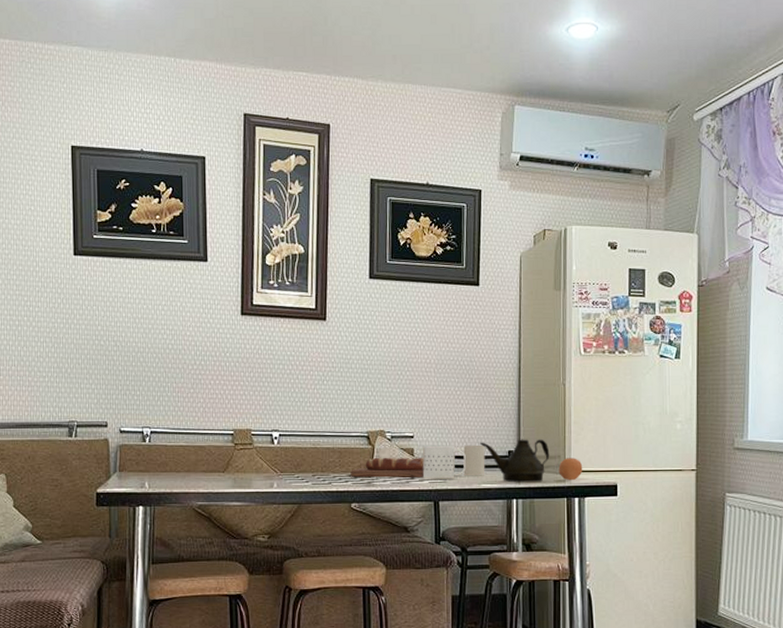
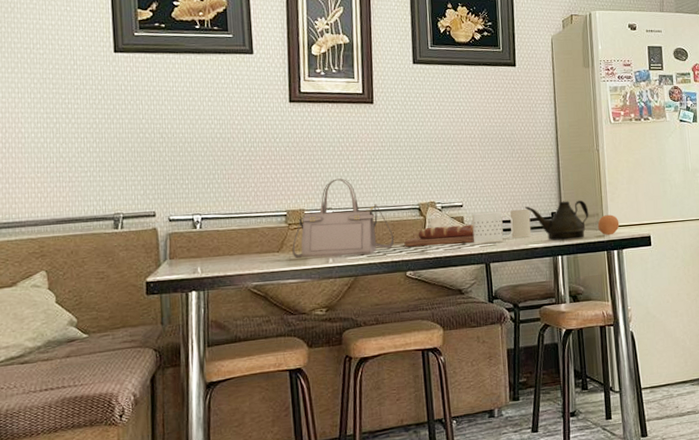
handbag: none [237,399,341,482] -> present [292,178,394,259]

